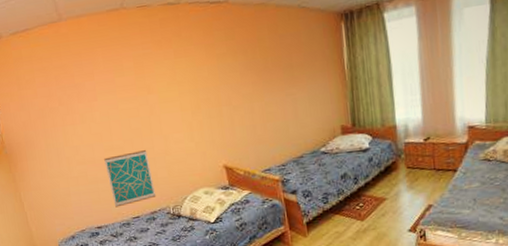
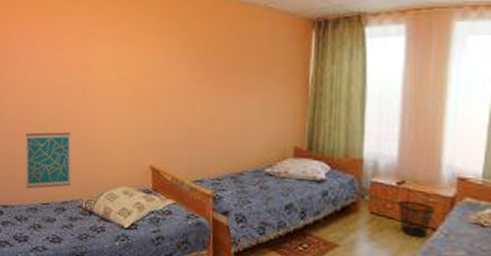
wastebasket: none [427,151,454,180] -> present [398,200,435,238]

